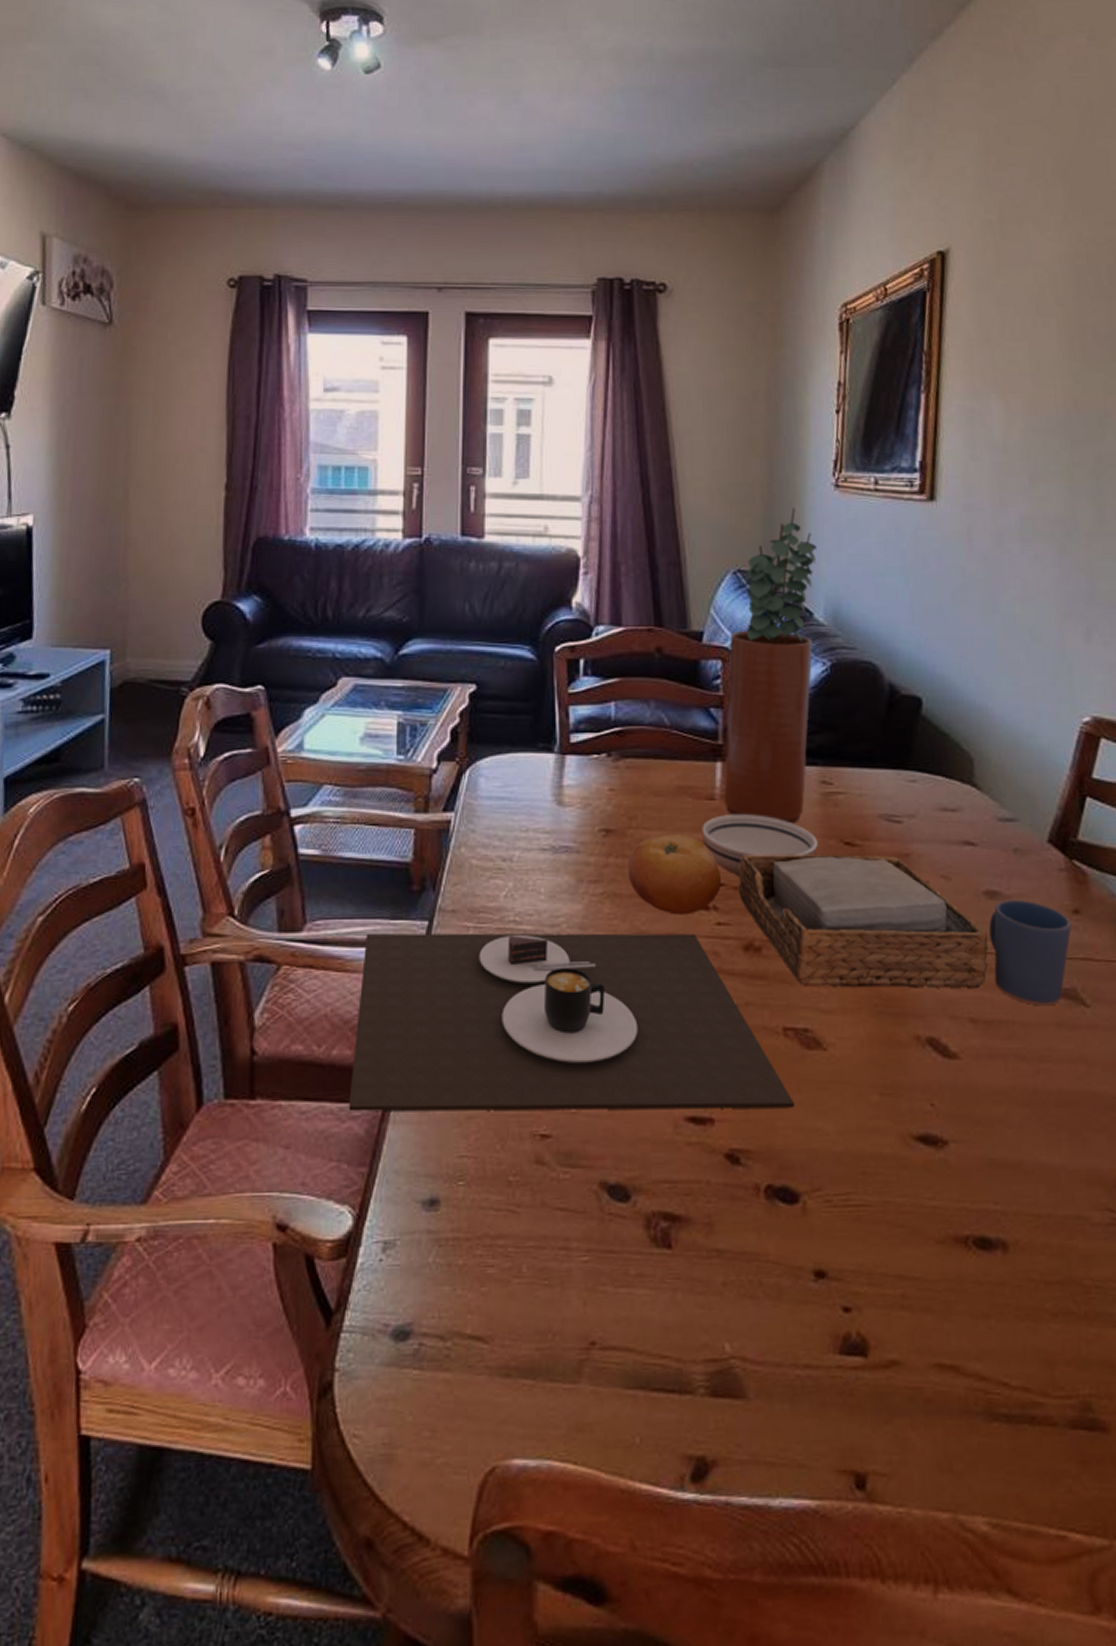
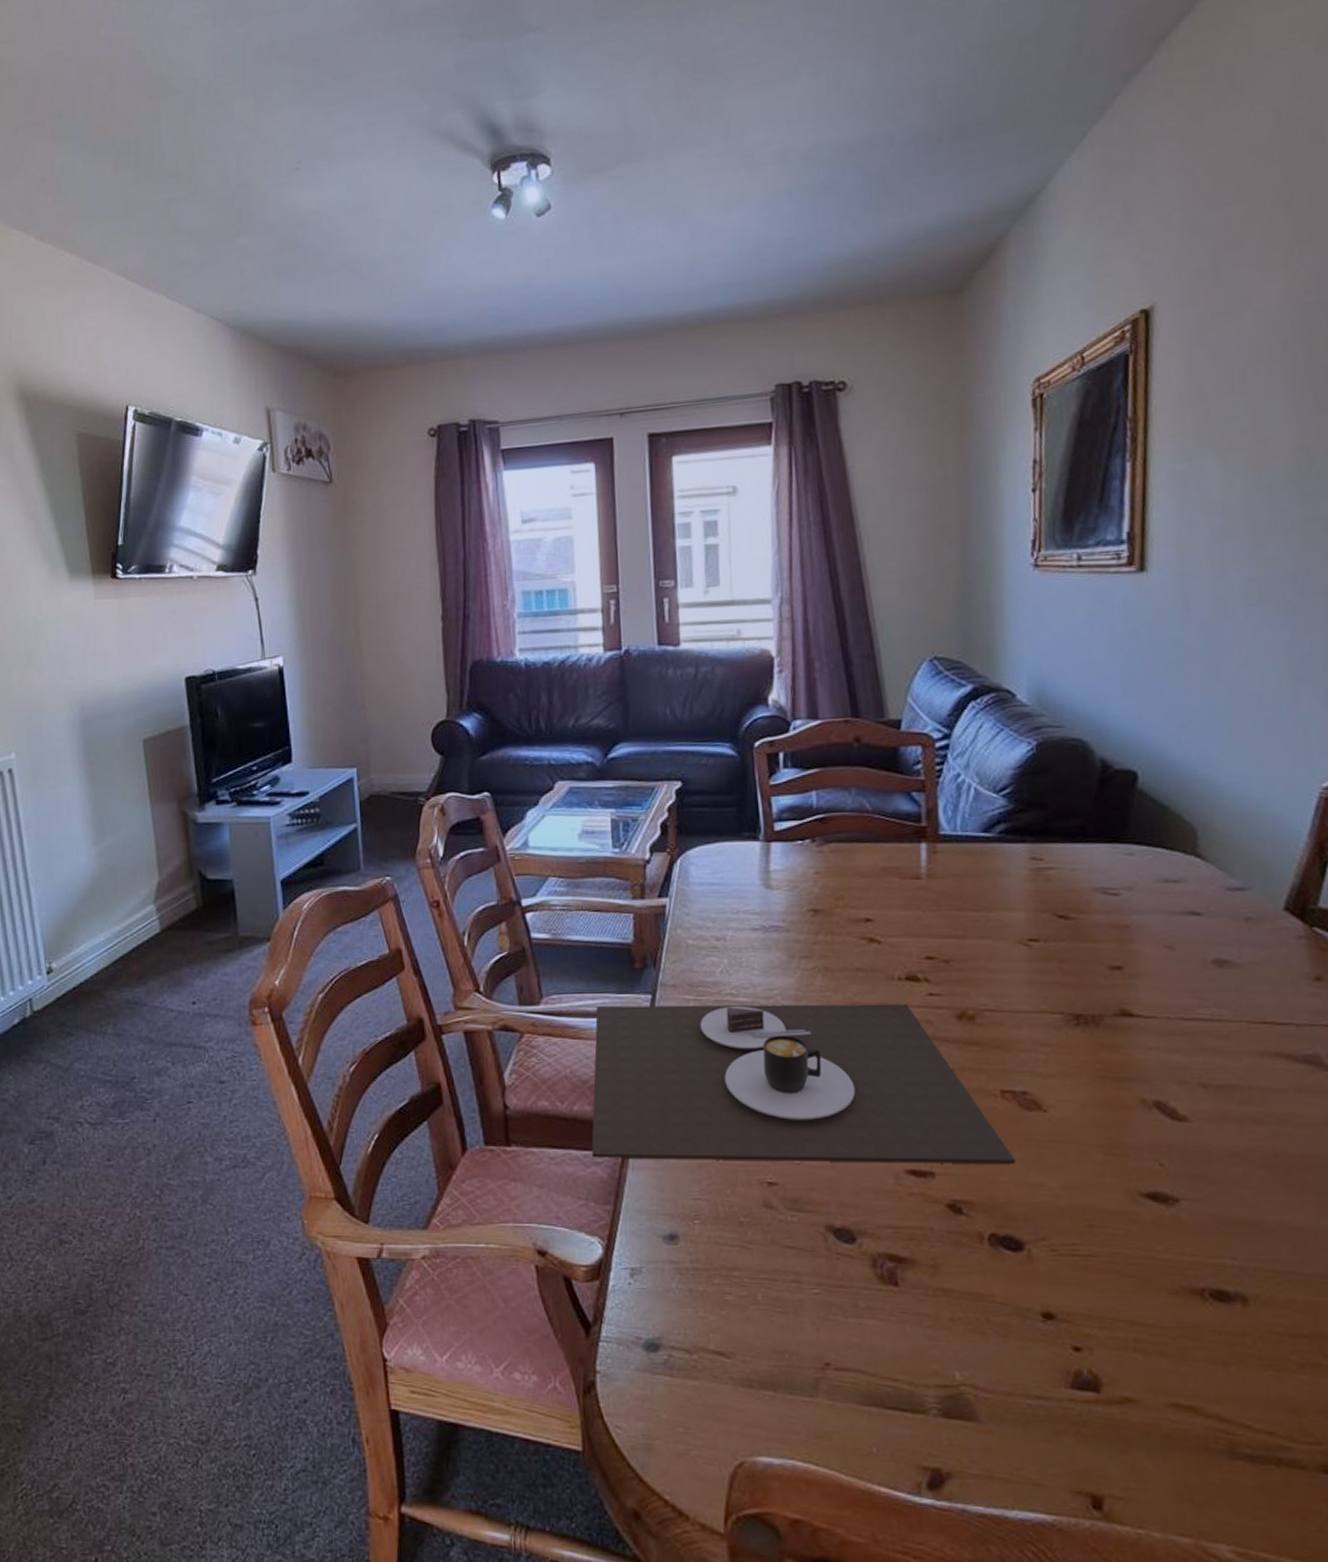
fruit: present [628,833,722,915] -> none [837,911,932,987]
bowl: present [702,813,818,878] -> none [909,891,1030,952]
vase: present [723,507,816,824] -> none [929,591,1017,900]
napkin holder: present [738,853,988,989] -> none [948,927,1219,1055]
mug: present [989,899,1071,1006] -> none [1219,967,1313,1072]

